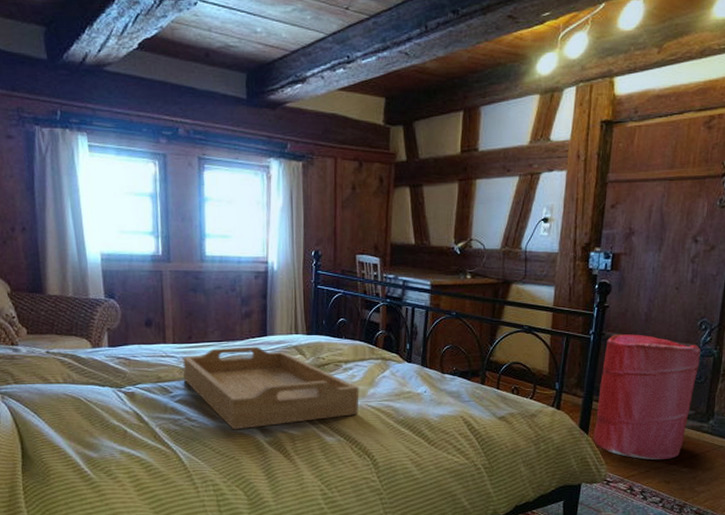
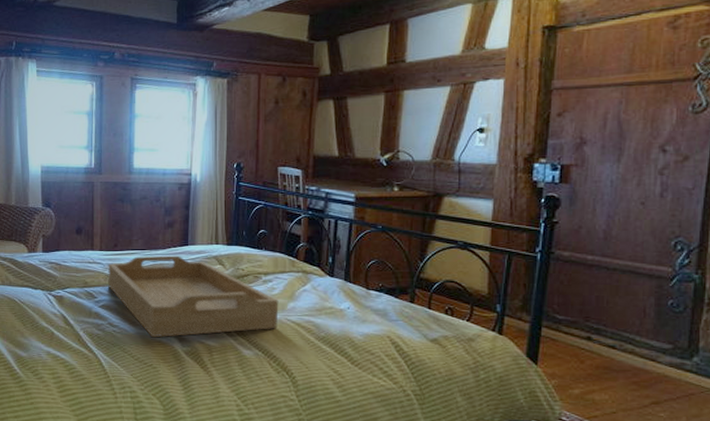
laundry hamper: present [593,334,701,460] -> none [543,253,677,400]

